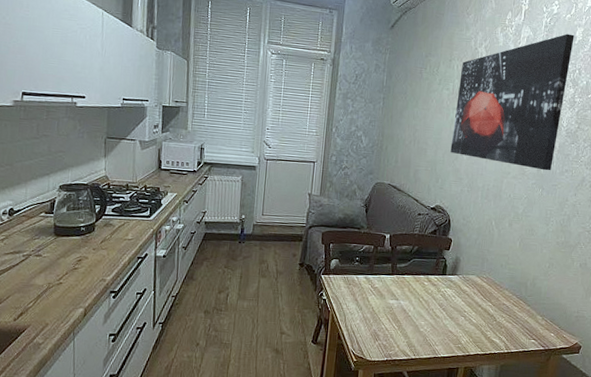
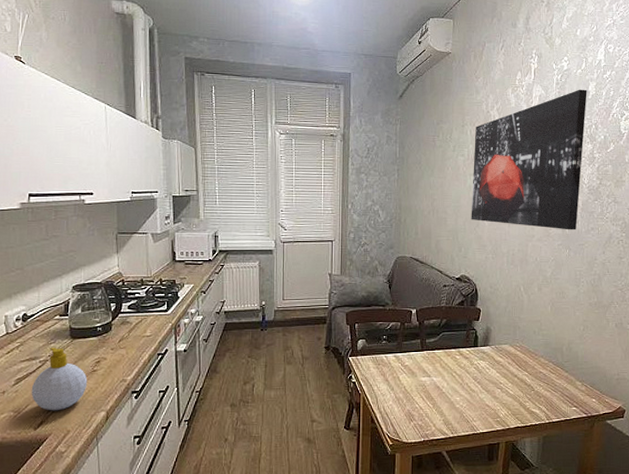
soap bottle: none [13,242,68,304] -> present [31,347,88,411]

